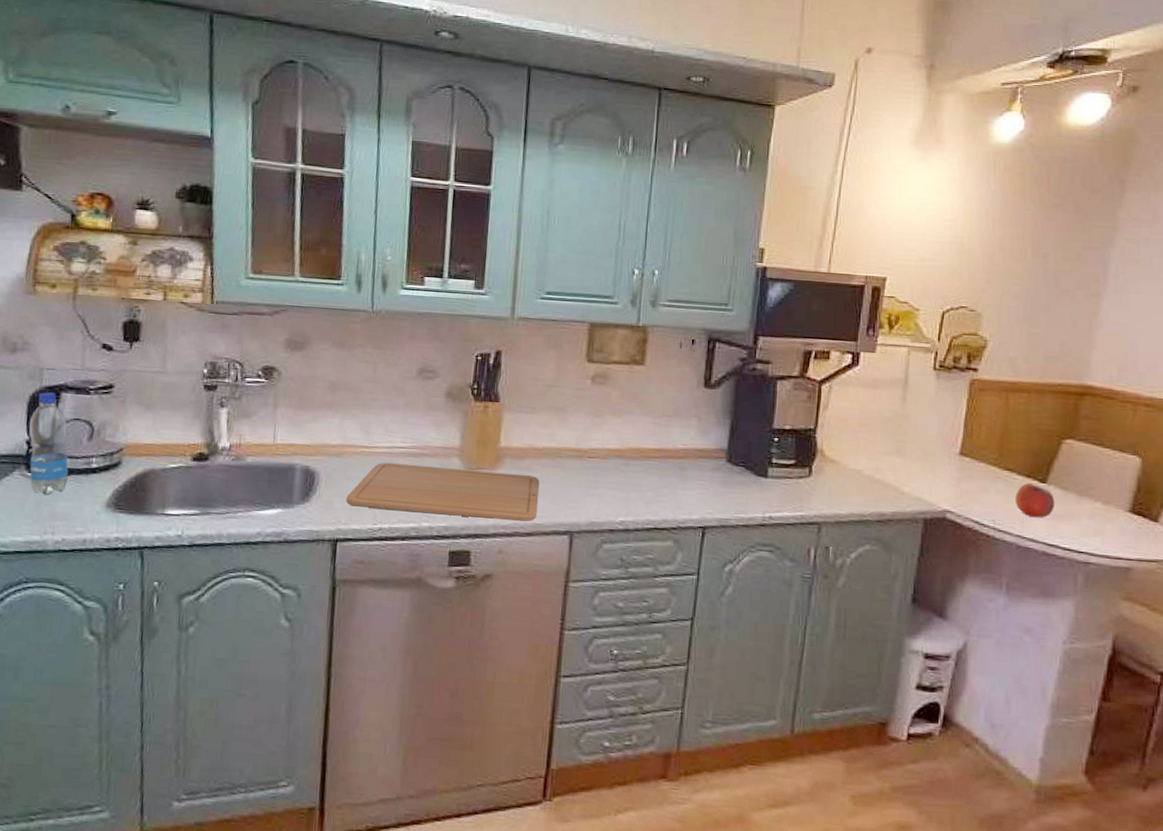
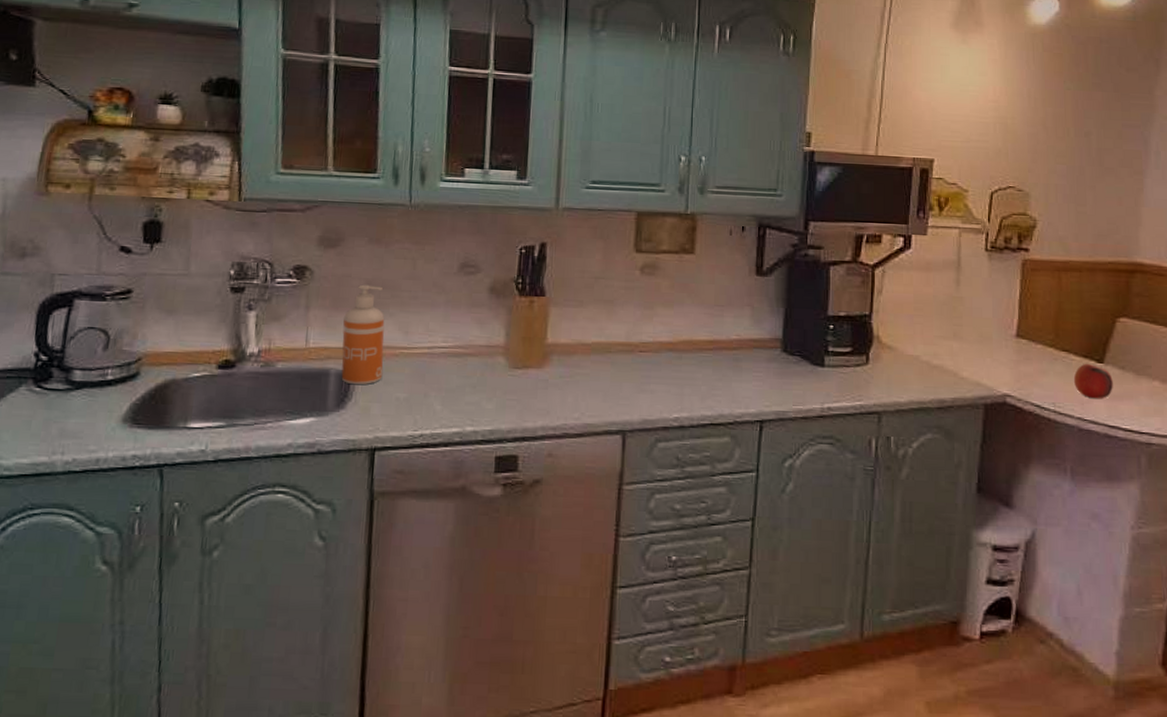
bottle: present [28,392,69,495] -> none [37,299,81,412]
soap dispenser: none [306,386,348,481] -> present [341,284,385,385]
chopping board: present [346,462,540,522] -> none [384,363,590,423]

